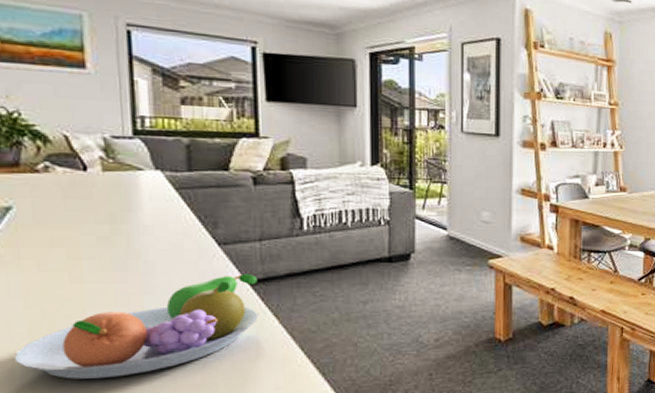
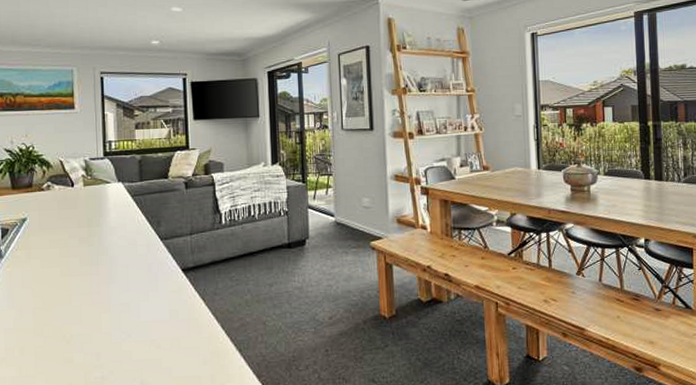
fruit bowl: present [15,274,259,379] -> none [25,263,190,356]

